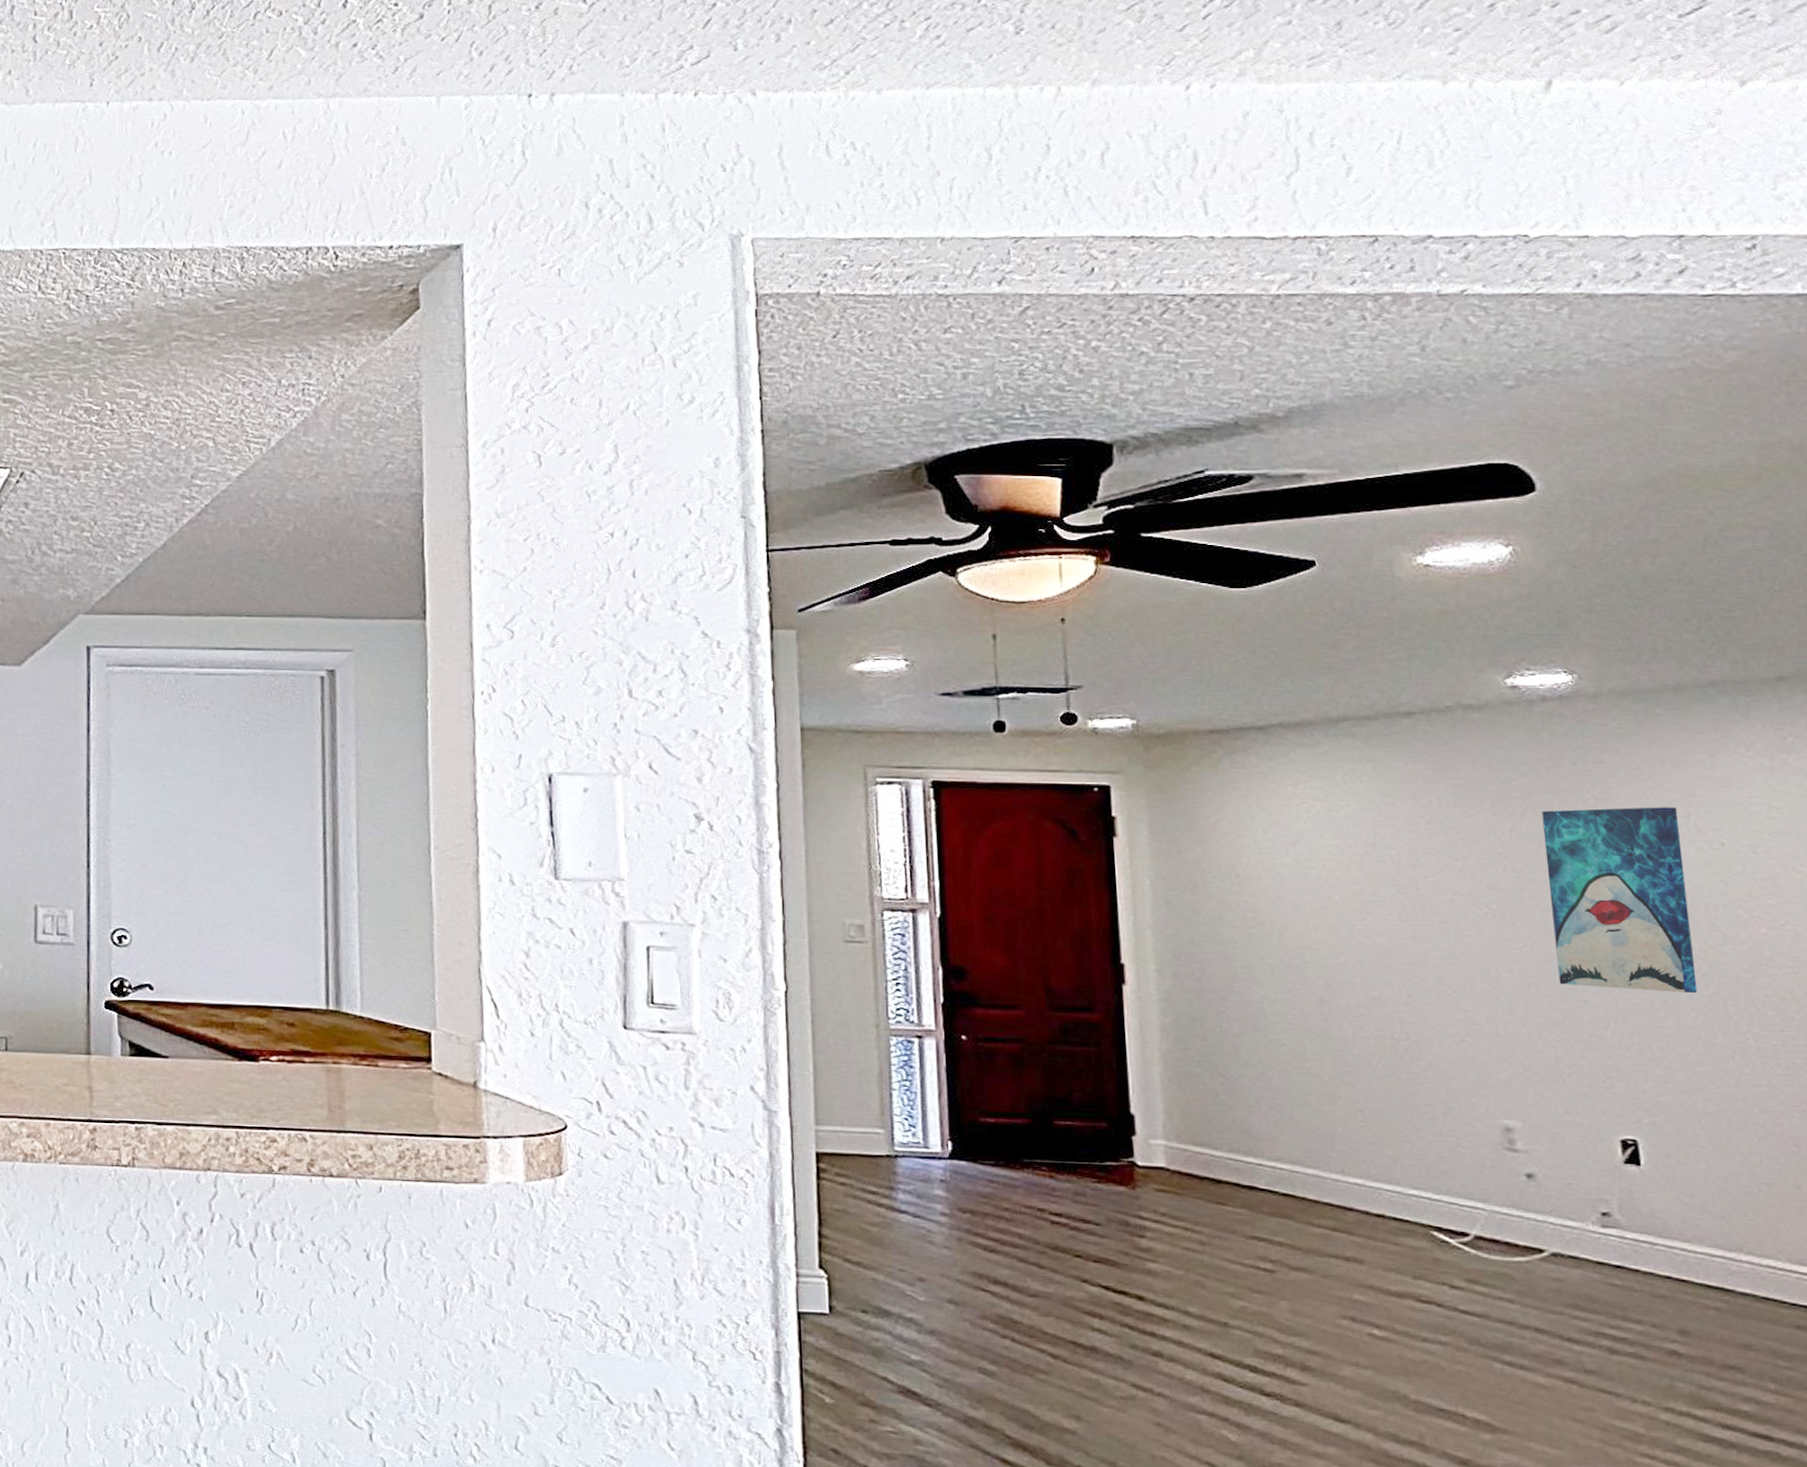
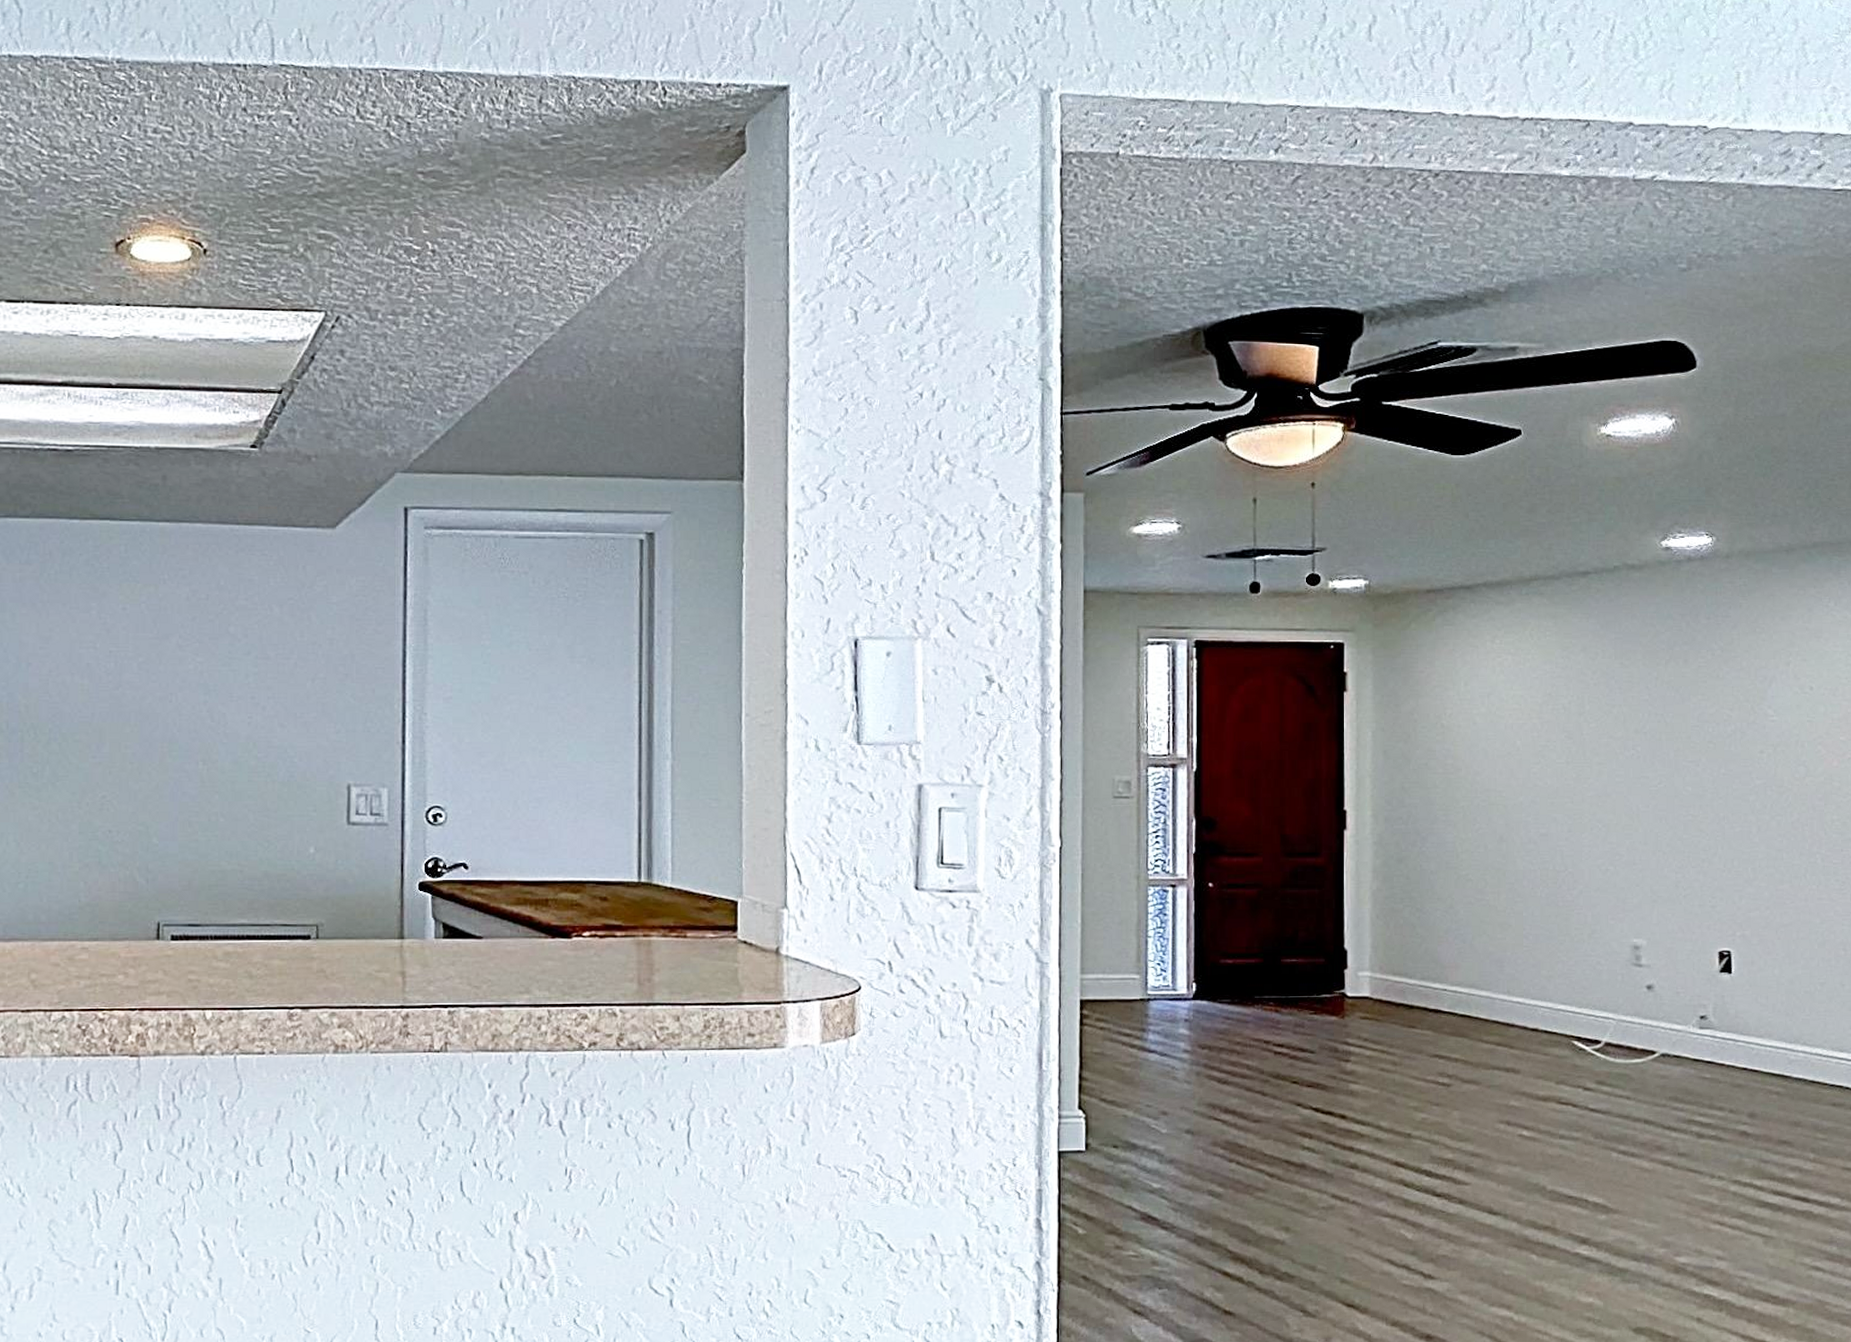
wall art: present [1542,807,1698,994] -> none [1681,656,1784,821]

